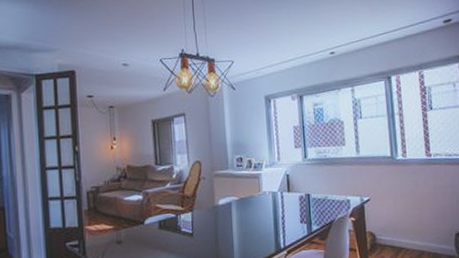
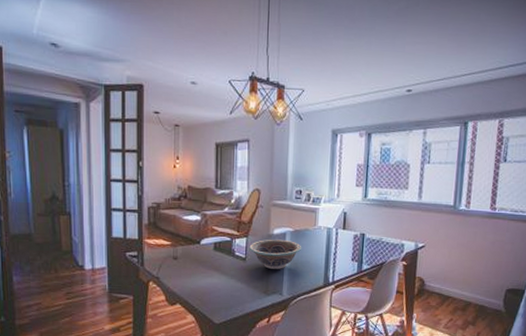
decorative bowl: none [195,209,249,242] -> present [249,239,302,269]

